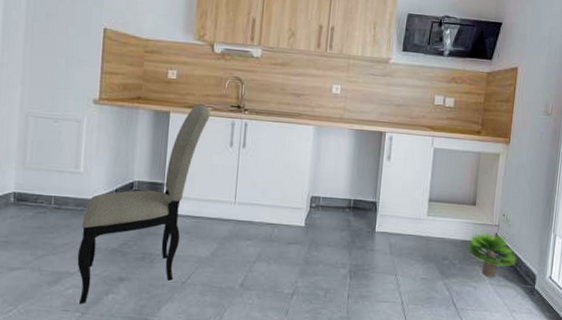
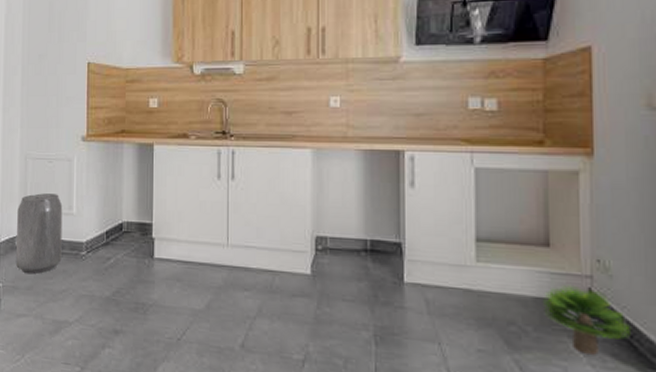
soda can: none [11,151,69,229] -> present [16,193,63,274]
dining chair: present [77,104,210,304] -> none [74,133,194,358]

